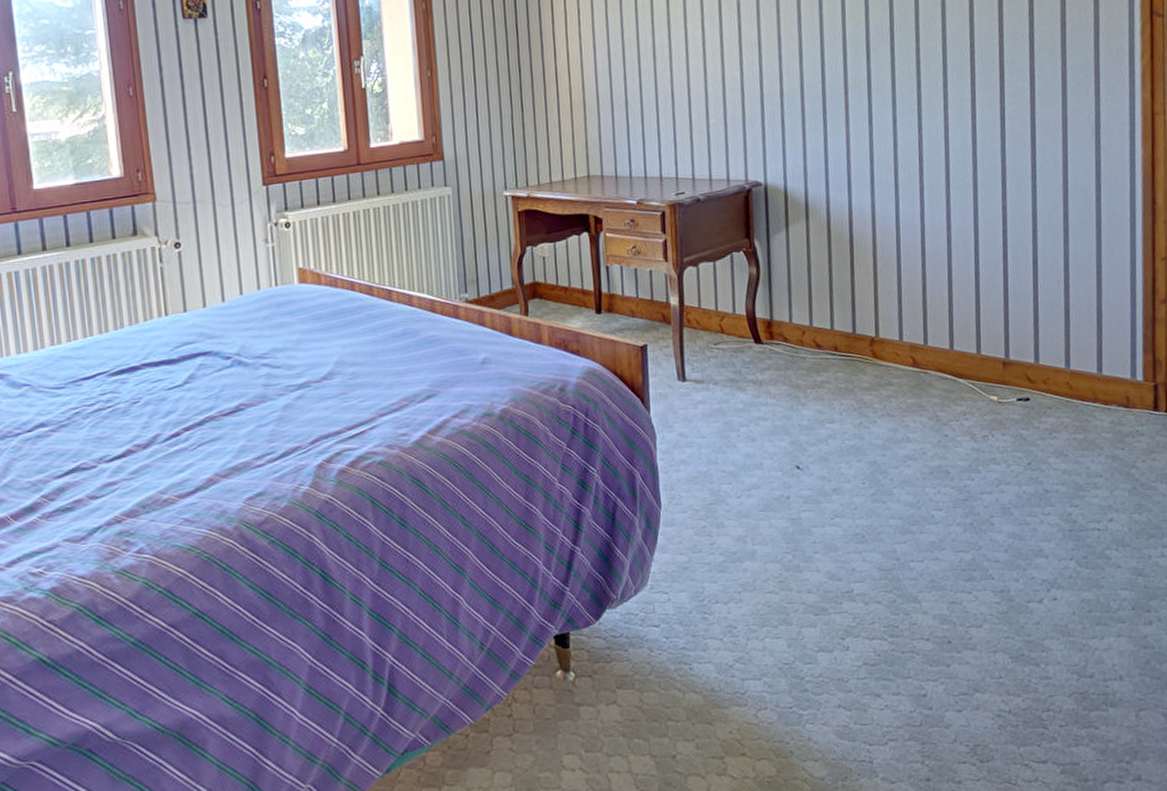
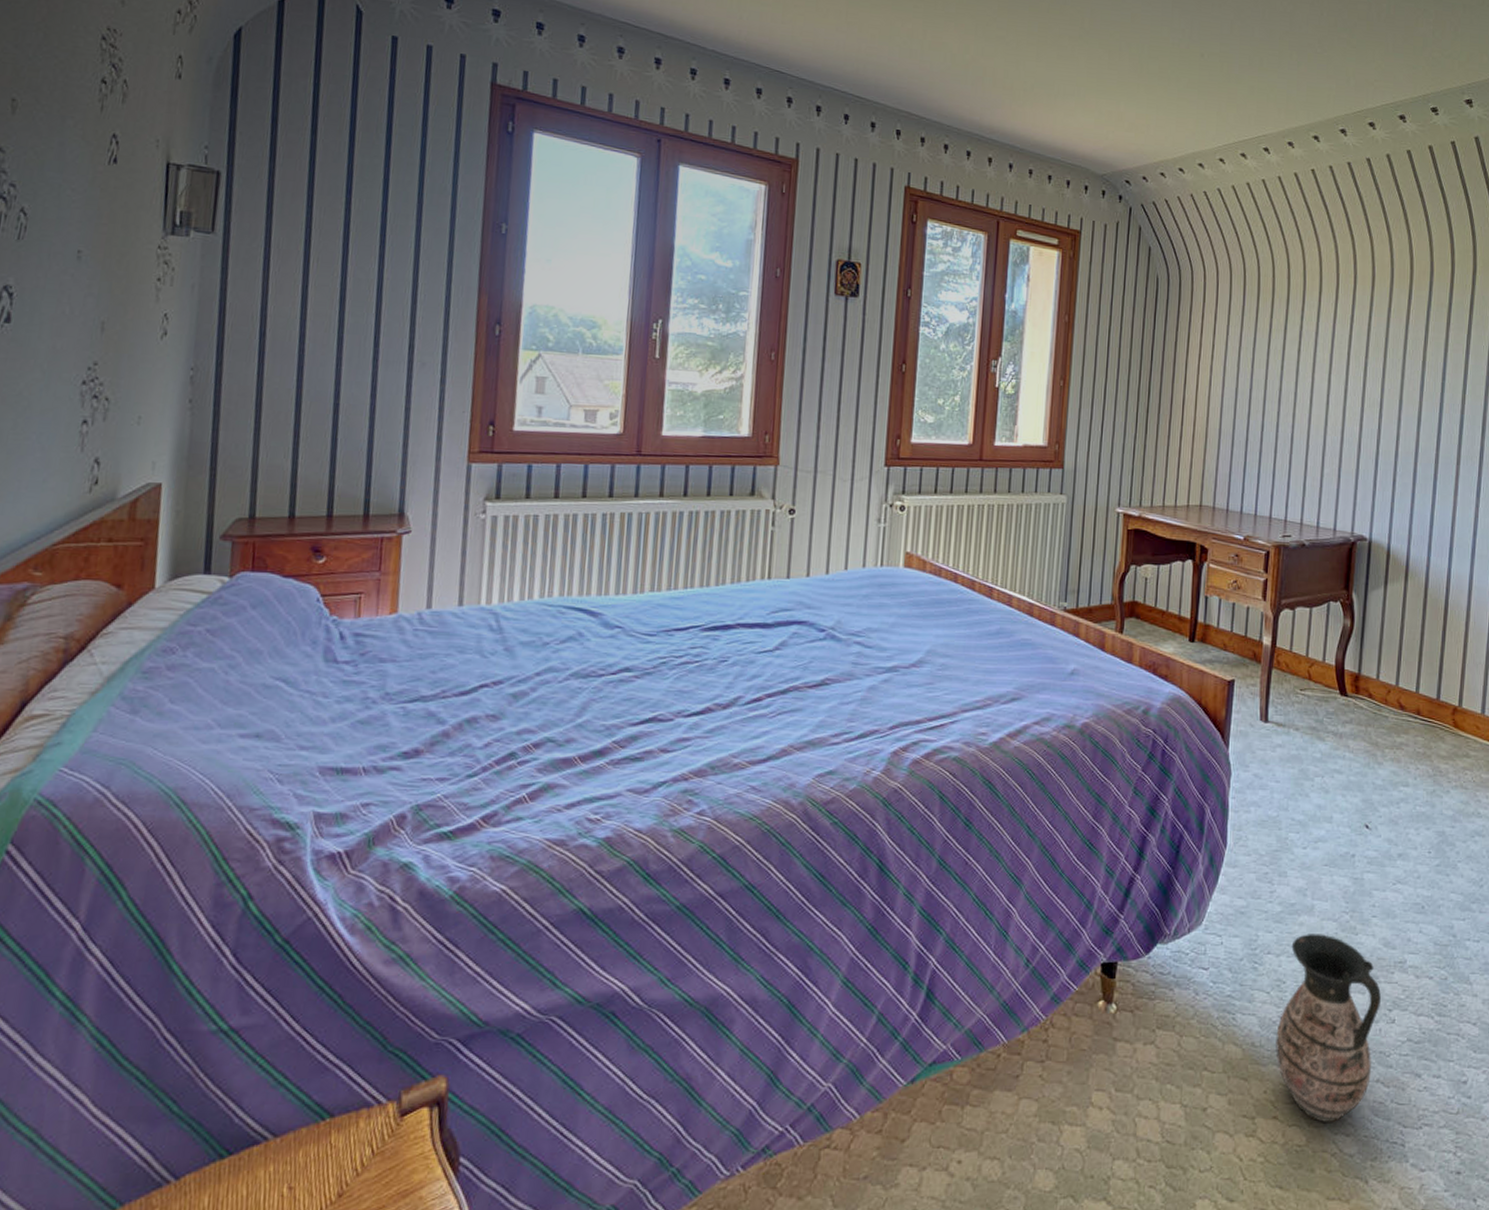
ceramic jug: none [734,576,833,752] -> present [1275,934,1381,1123]

